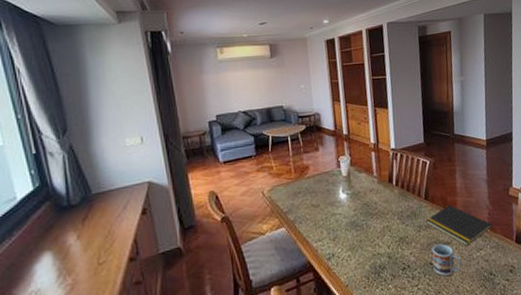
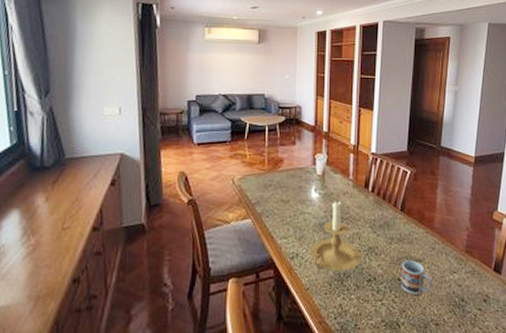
candle holder: none [345,197,394,267] -> present [310,199,361,271]
notepad: present [426,205,493,246] -> none [399,220,471,267]

